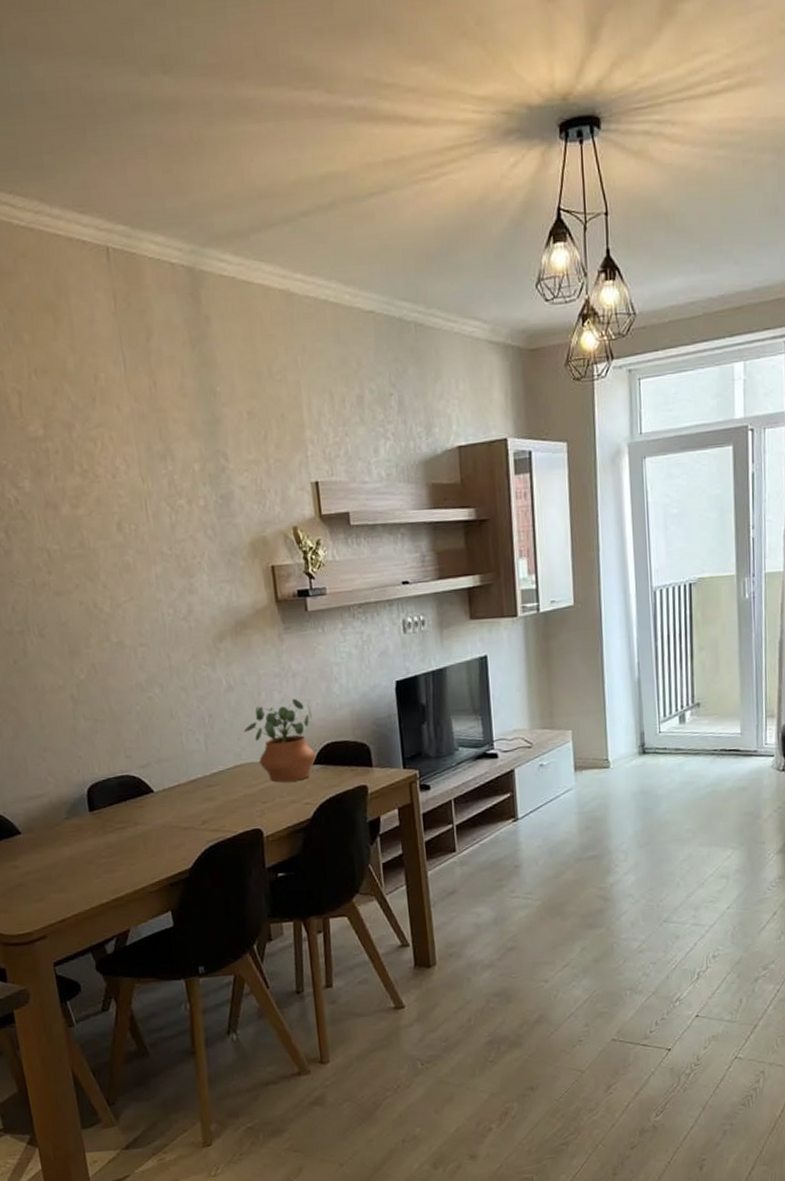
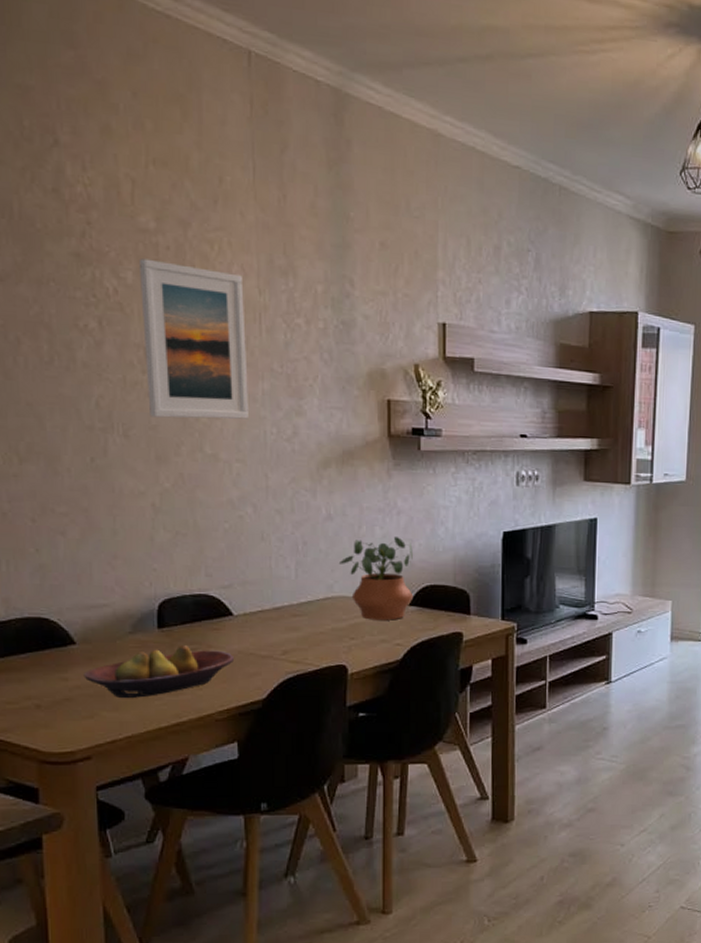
fruit bowl: none [31,825,160,880] -> present [83,645,235,699]
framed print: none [32,465,146,615] -> present [138,258,248,419]

